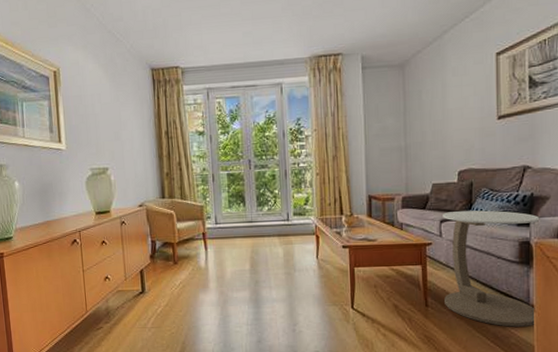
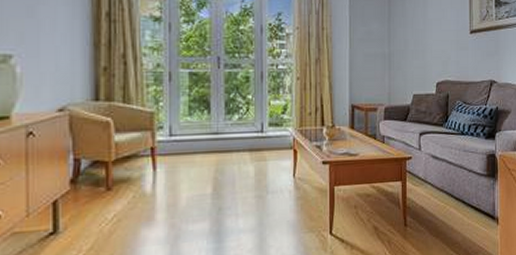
side table: present [443,210,540,327] -> none [422,123,503,242]

